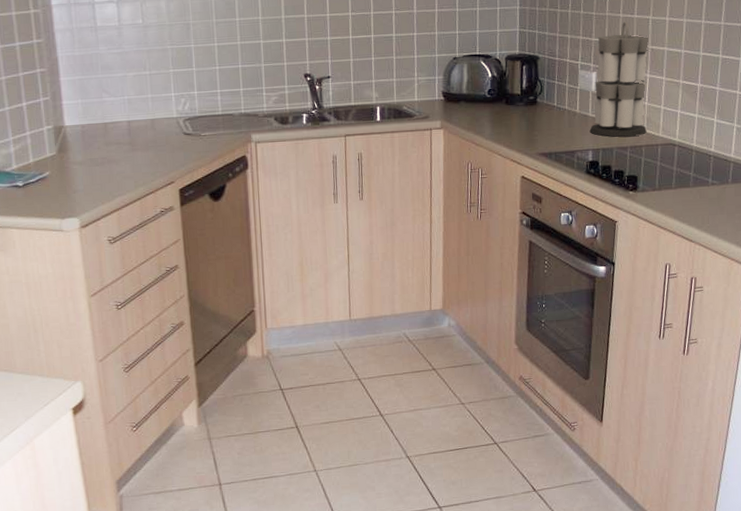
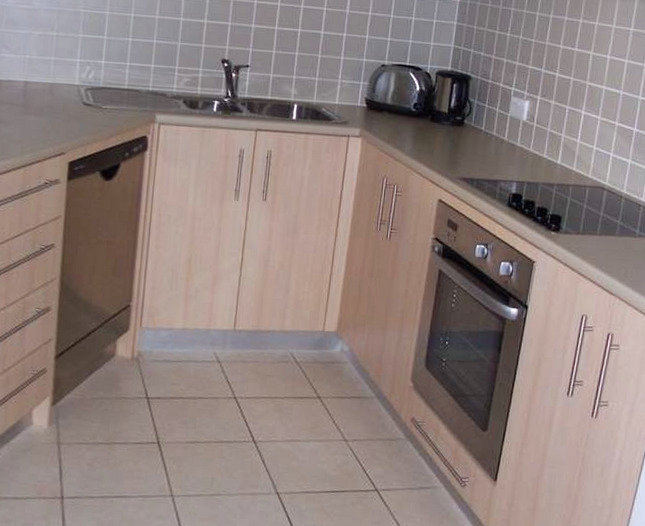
spice rack: present [589,21,648,137] -> none [516,53,587,174]

